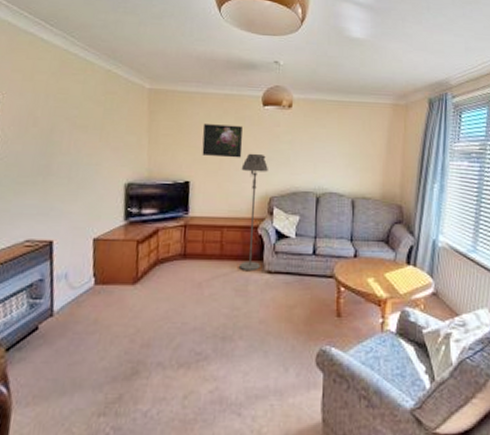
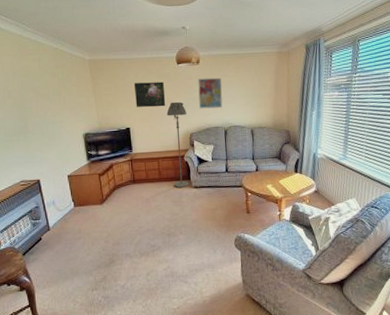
wall art: none [286,126,319,167] -> present [198,77,223,109]

